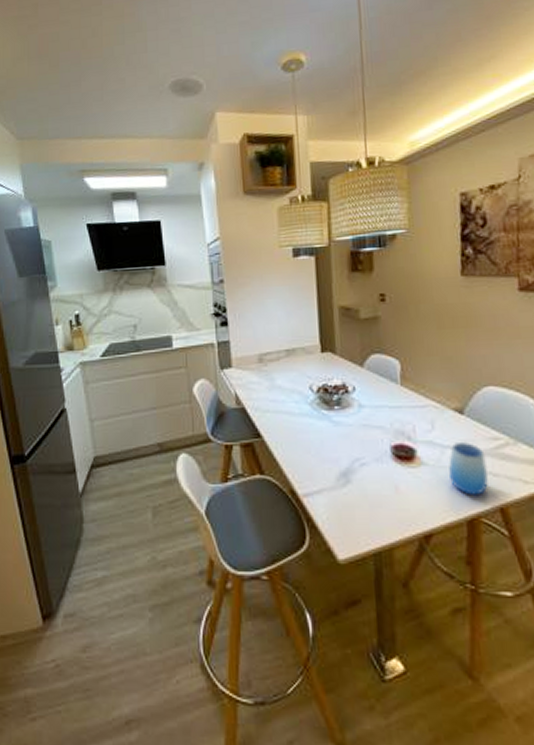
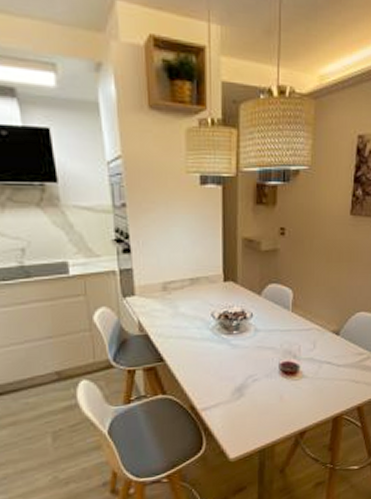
cup: present [448,442,488,495] -> none [322,358,352,399]

